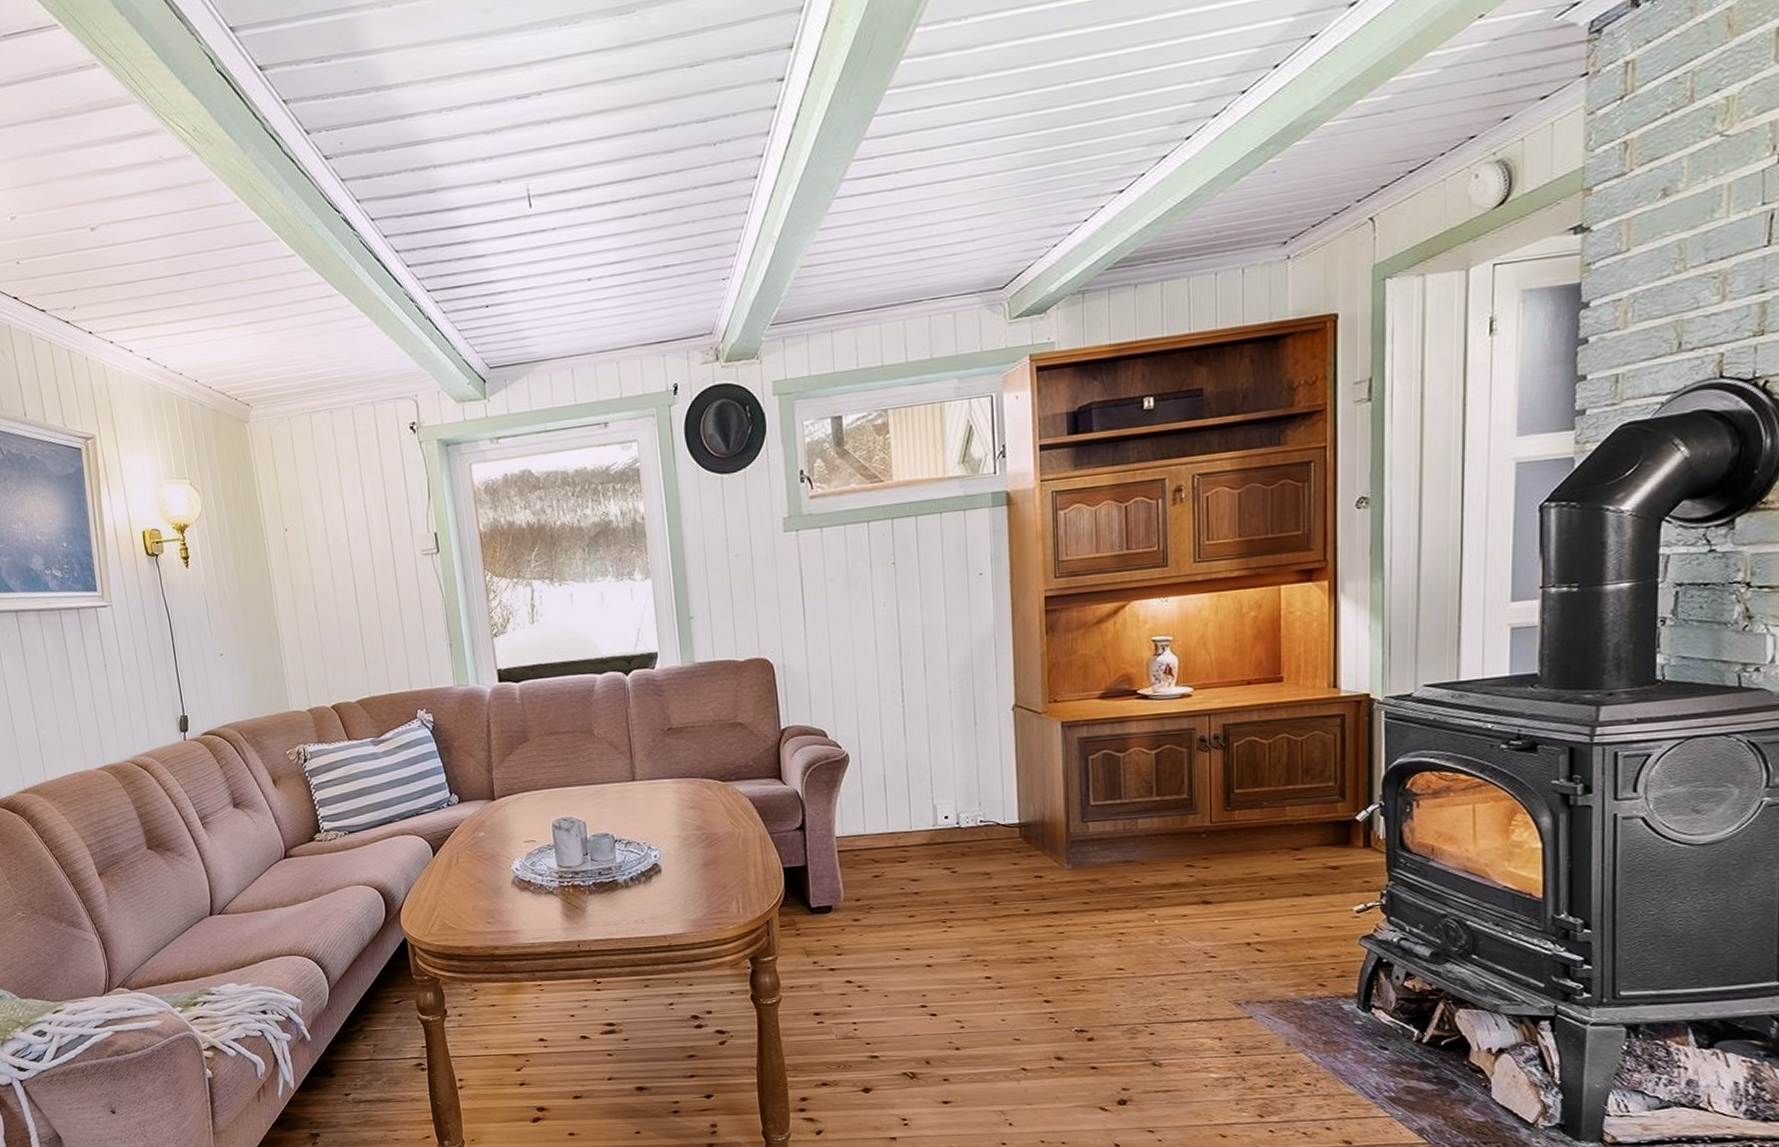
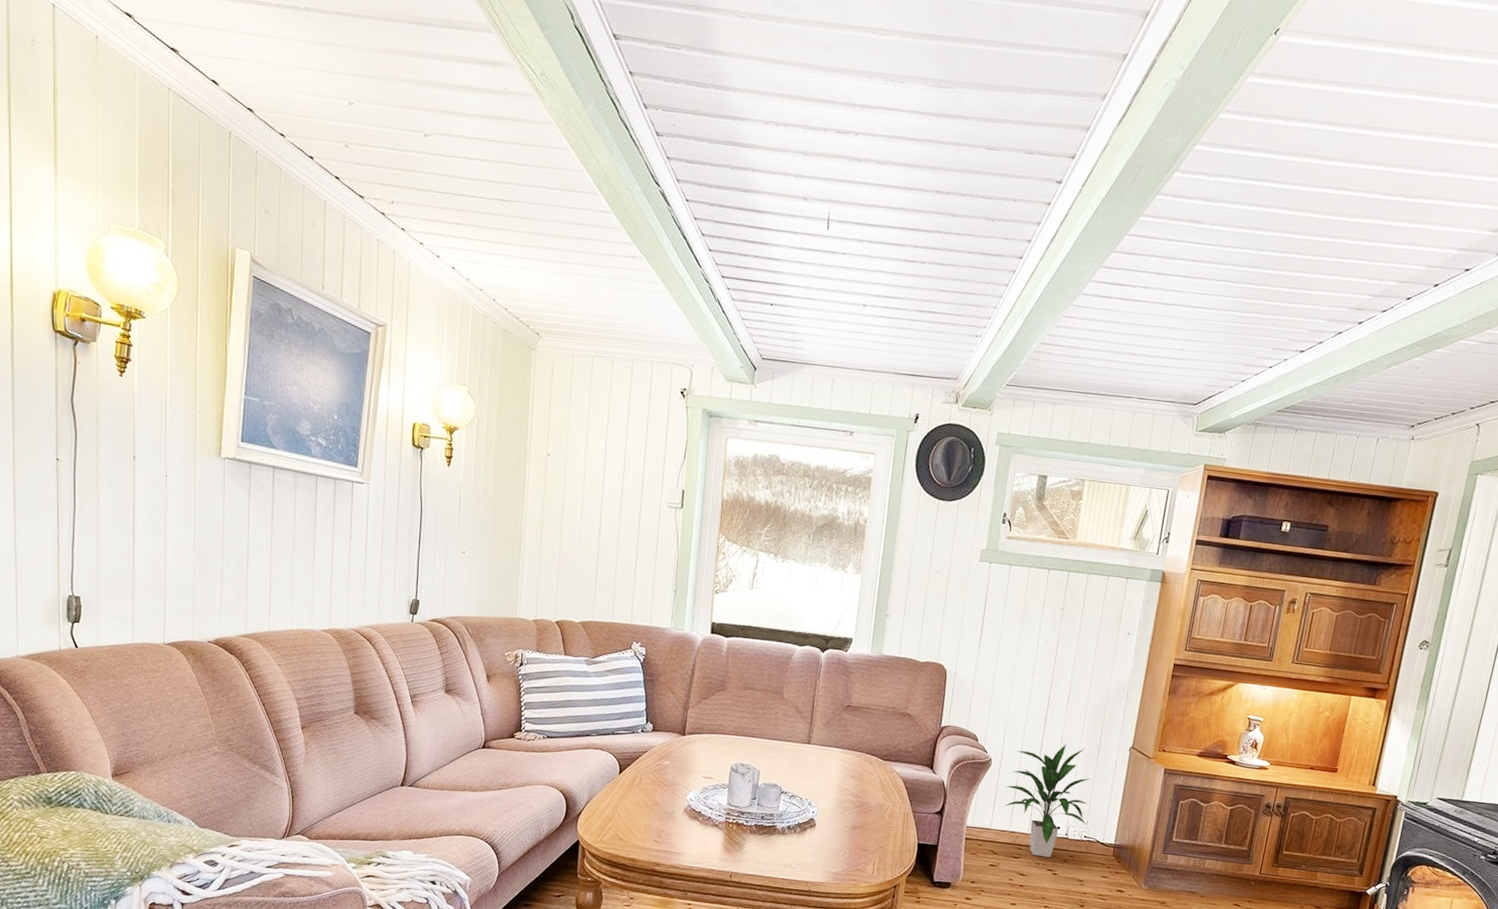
indoor plant: none [873,718,979,856] -> present [1004,743,1091,858]

